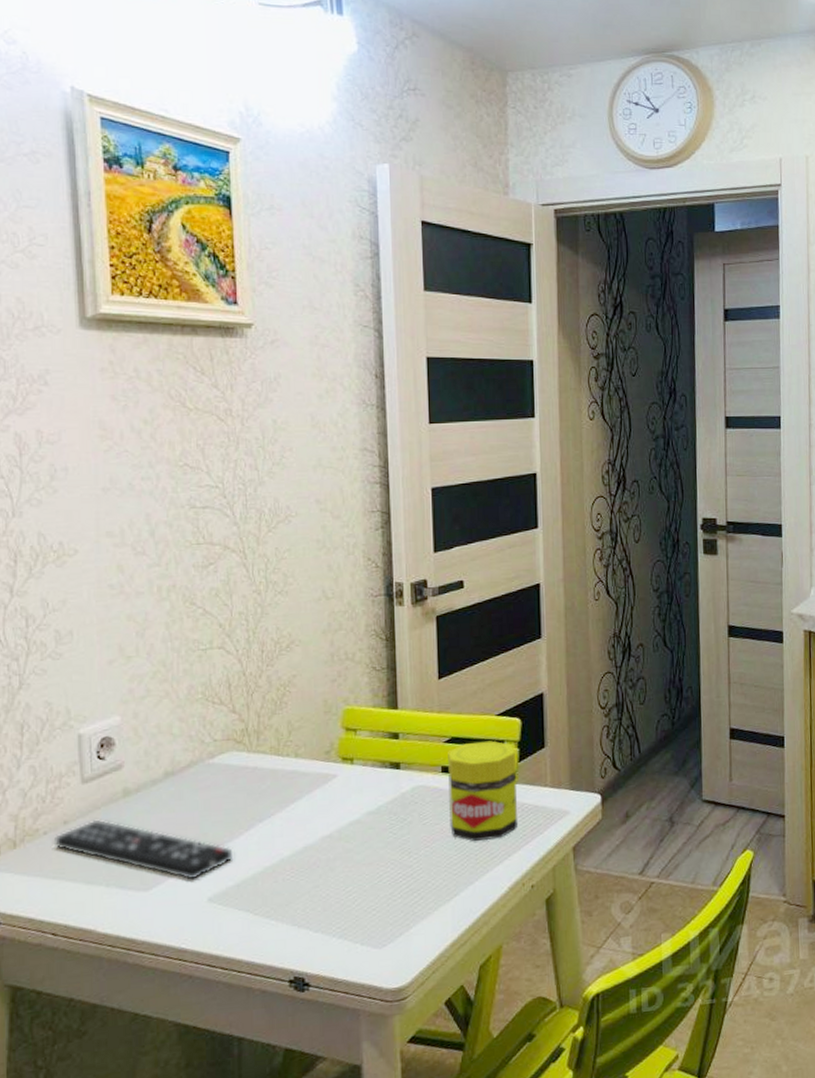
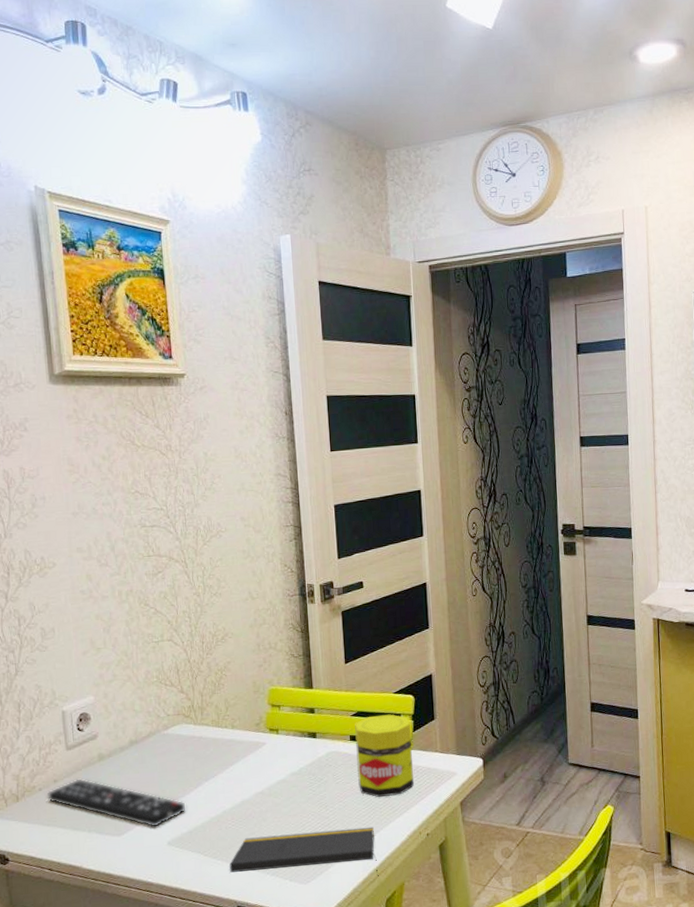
notepad: none [286,877,472,938] -> present [229,826,379,876]

